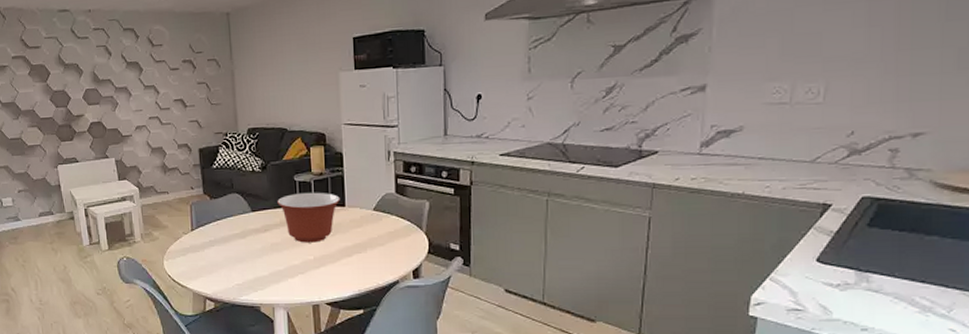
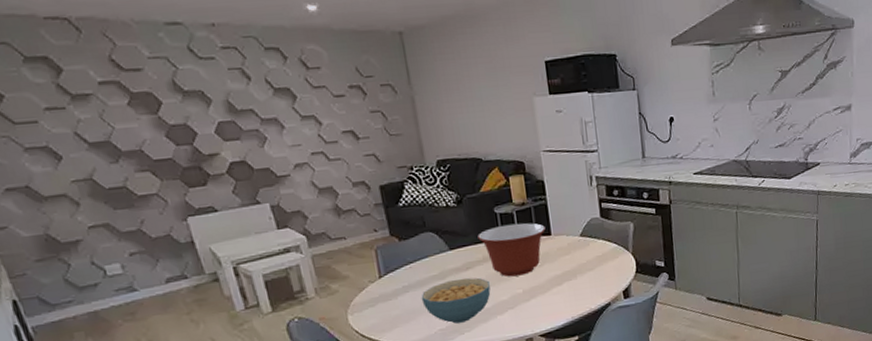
cereal bowl: none [224,239,284,281] -> present [421,277,491,324]

